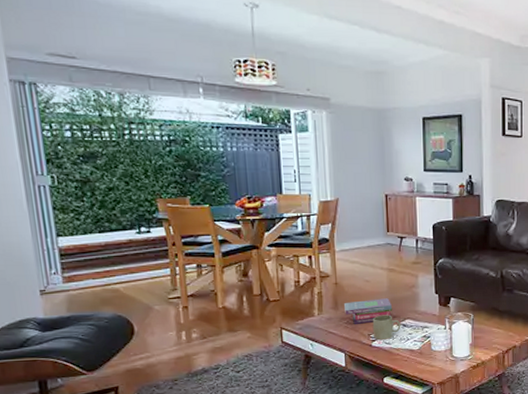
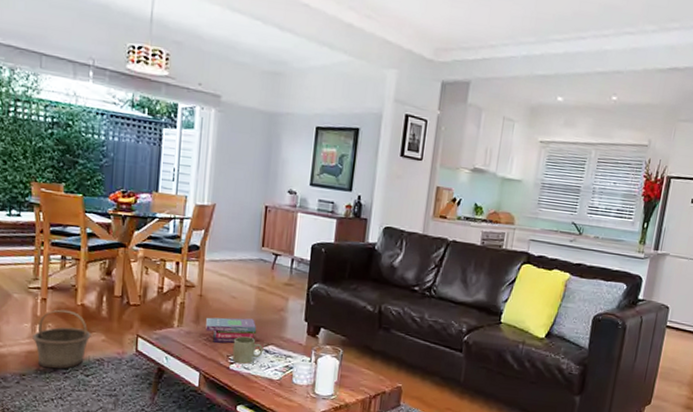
basket: none [179,314,237,371] -> present [32,309,91,369]

